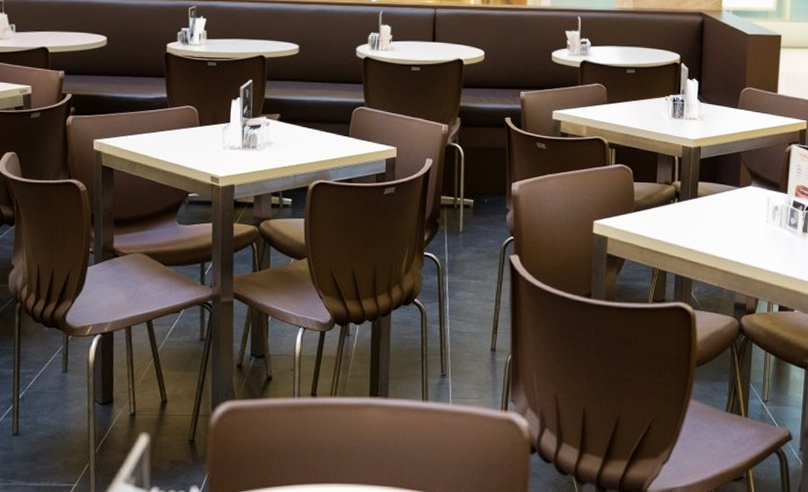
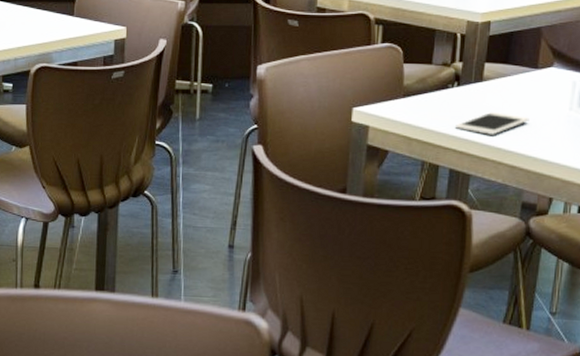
cell phone: none [678,223,736,244] -> present [455,111,530,135]

